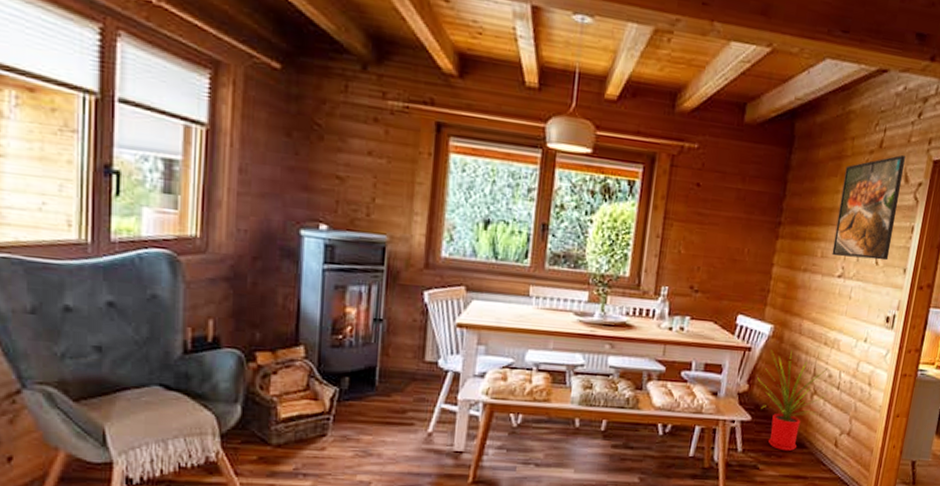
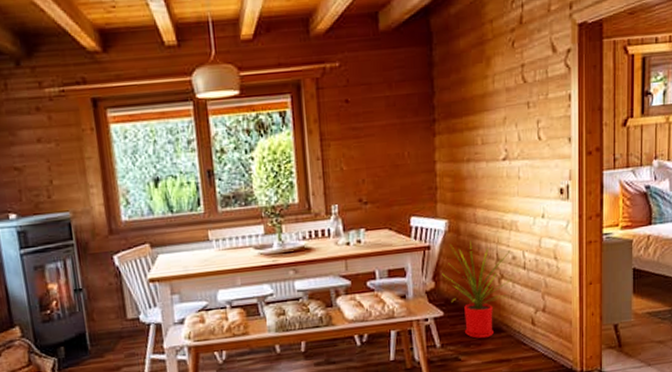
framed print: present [832,154,905,261] -> none [489,25,551,141]

